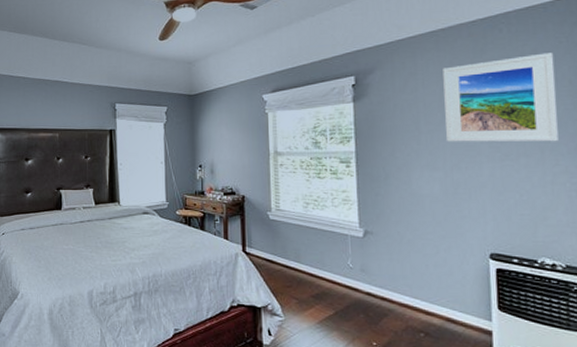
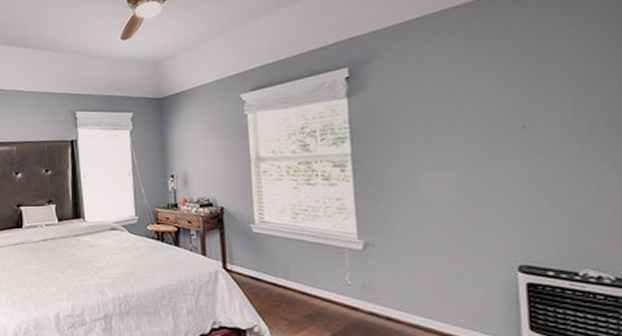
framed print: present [443,53,559,142] -> none [455,27,604,139]

